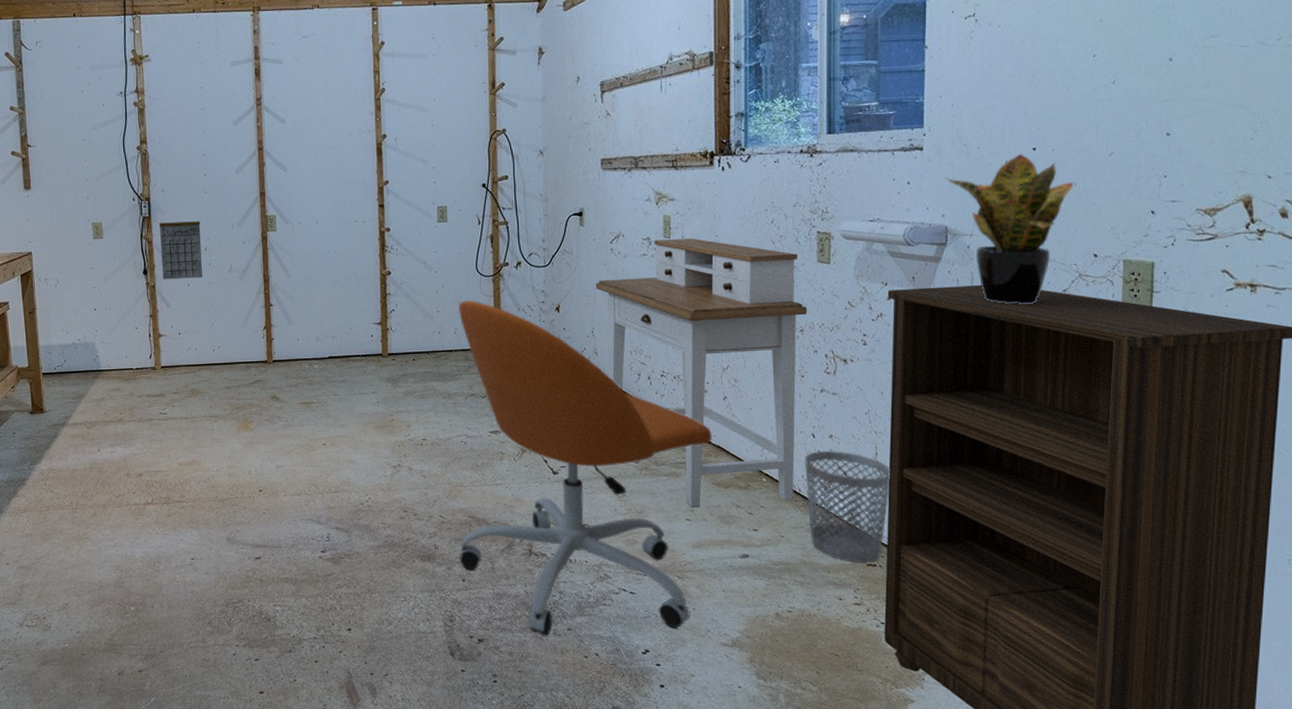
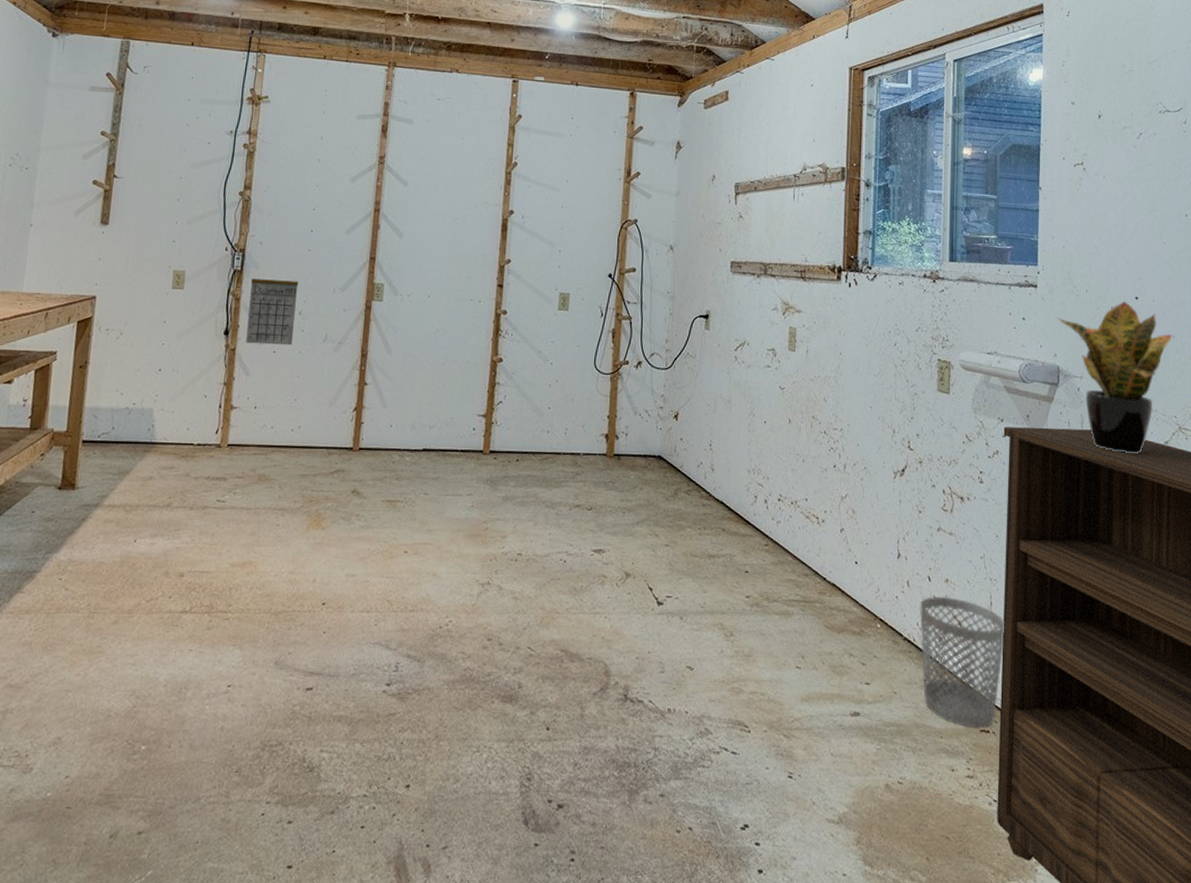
office chair: present [458,299,713,636] -> none [544,398,828,803]
desk: present [595,238,807,508] -> none [717,352,926,654]

